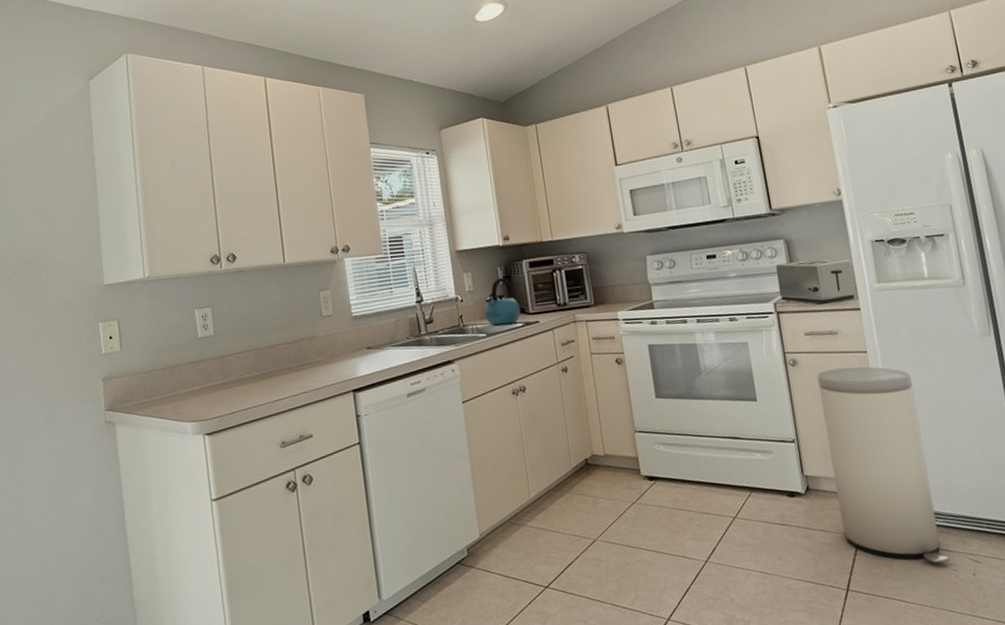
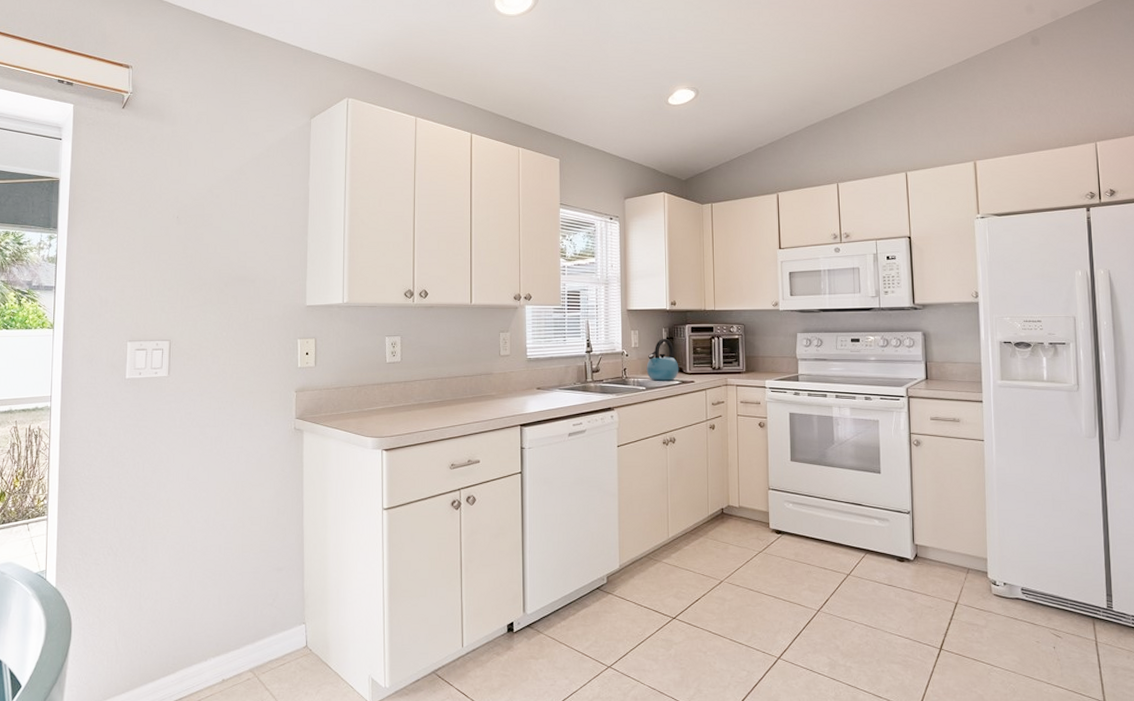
toaster: present [776,259,856,304] -> none [911,352,981,393]
pedal bin: present [816,367,950,564] -> none [936,452,1034,634]

